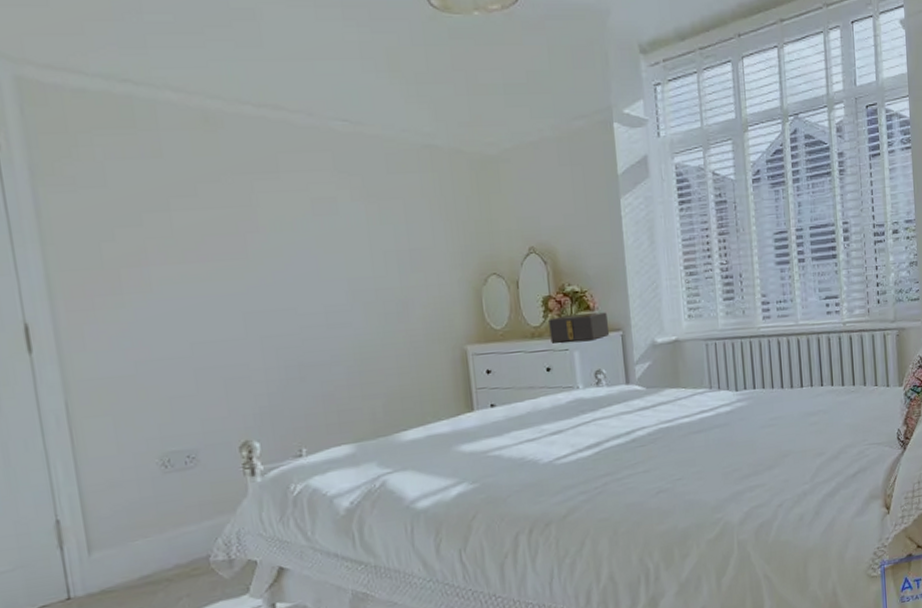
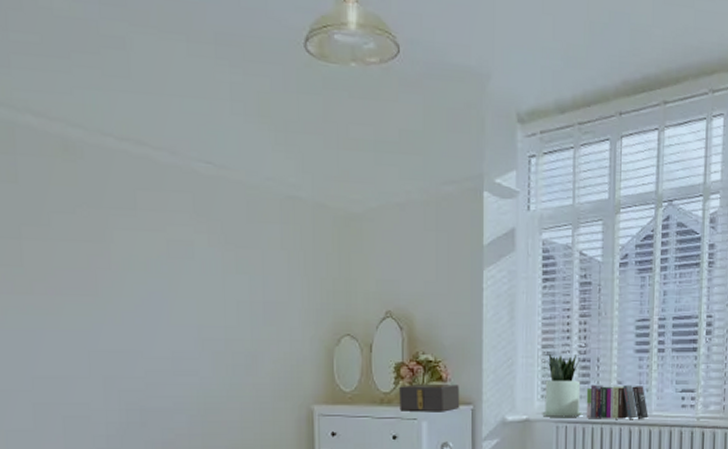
planter: none [690,272,731,336] -> present [542,354,583,417]
books: none [732,296,795,334] -> present [586,384,649,420]

